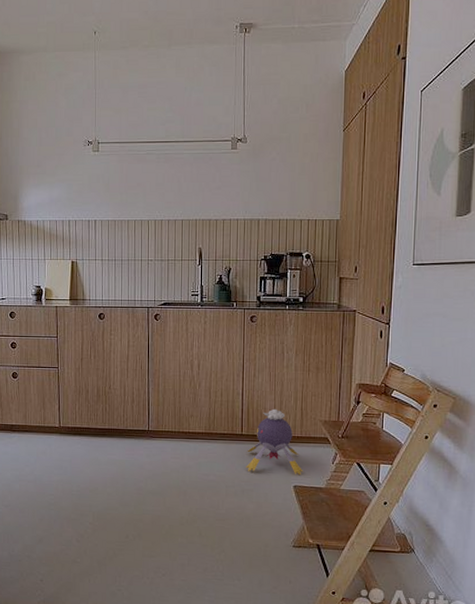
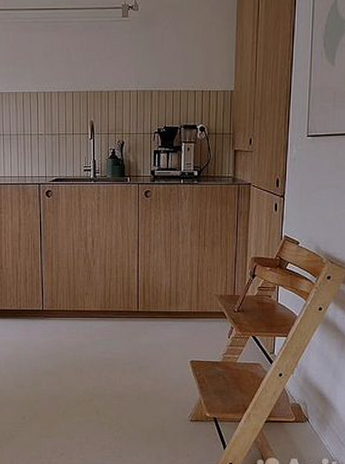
plush toy: present [246,408,304,476] -> none [142,284,200,351]

